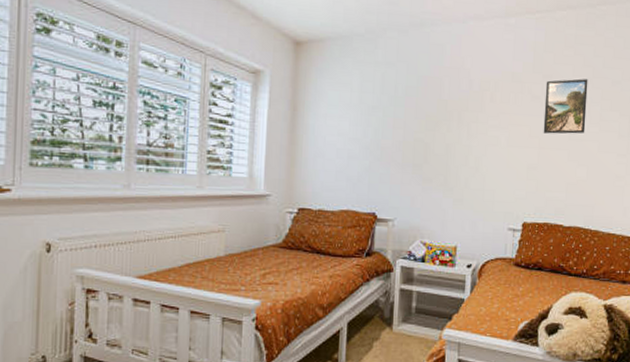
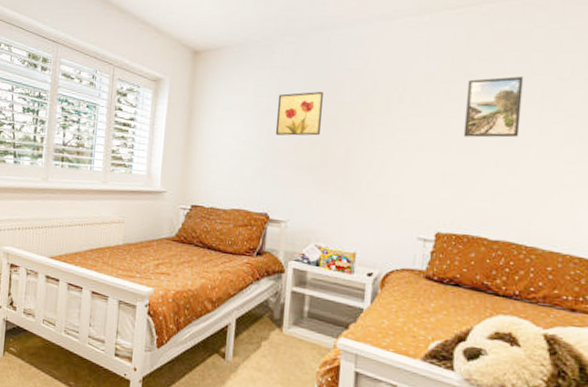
wall art: none [380,88,426,134] -> present [275,91,324,136]

